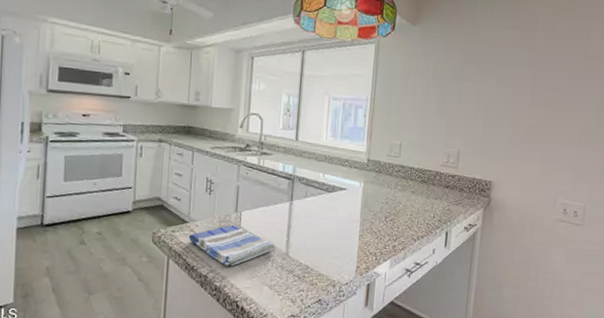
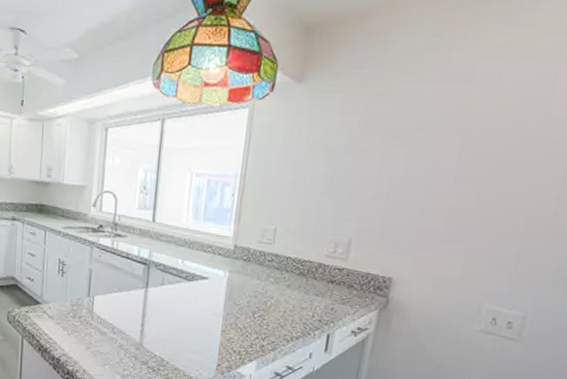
dish towel: present [189,225,276,266] -> none [42,309,129,352]

